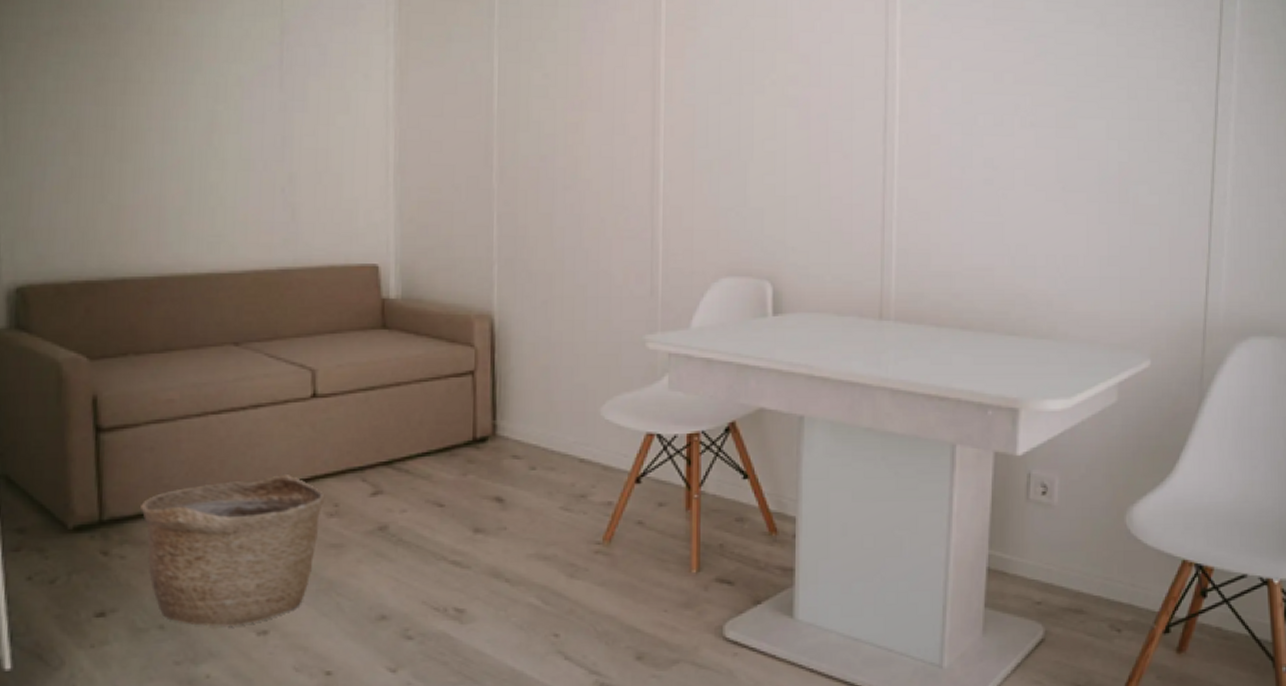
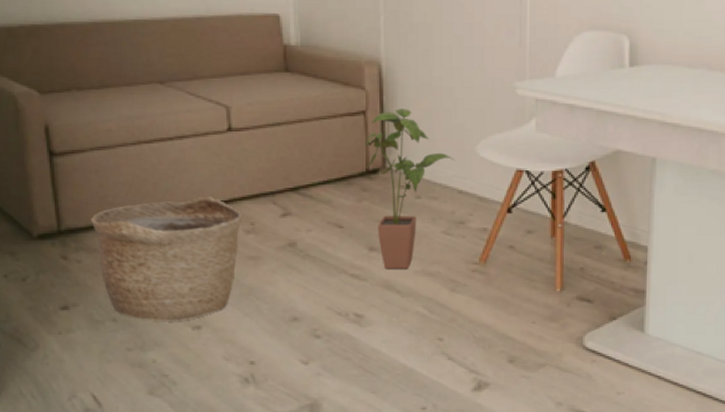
house plant: none [472,367,576,553] -> present [364,109,455,269]

